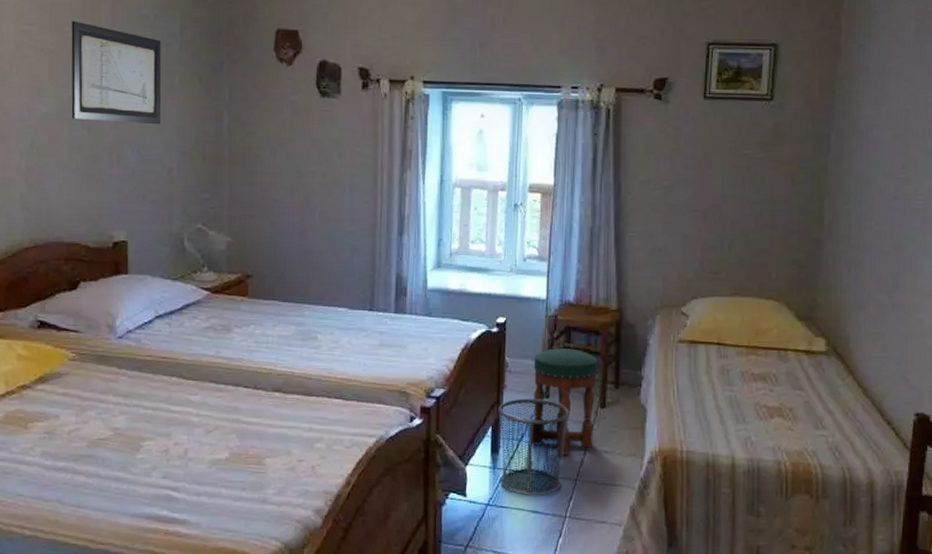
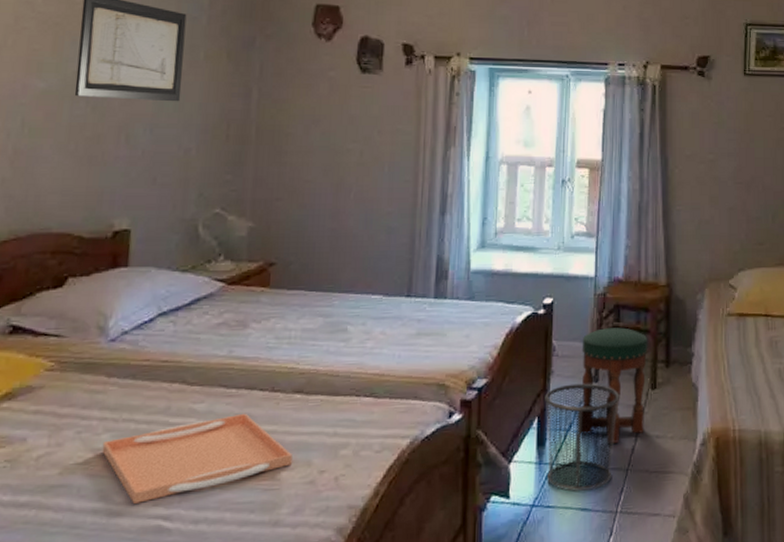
serving tray: none [119,406,275,475] -> present [102,413,292,504]

